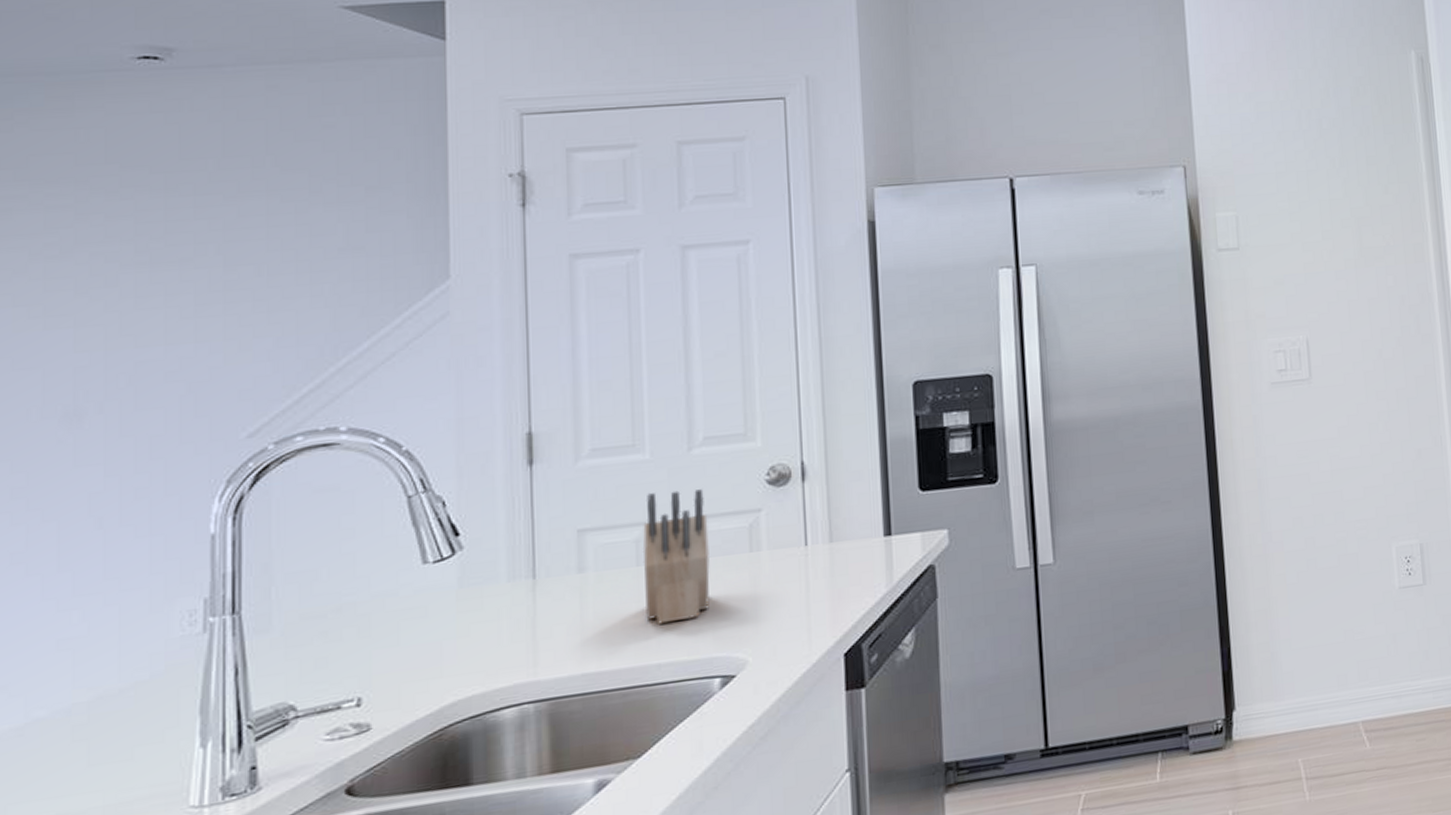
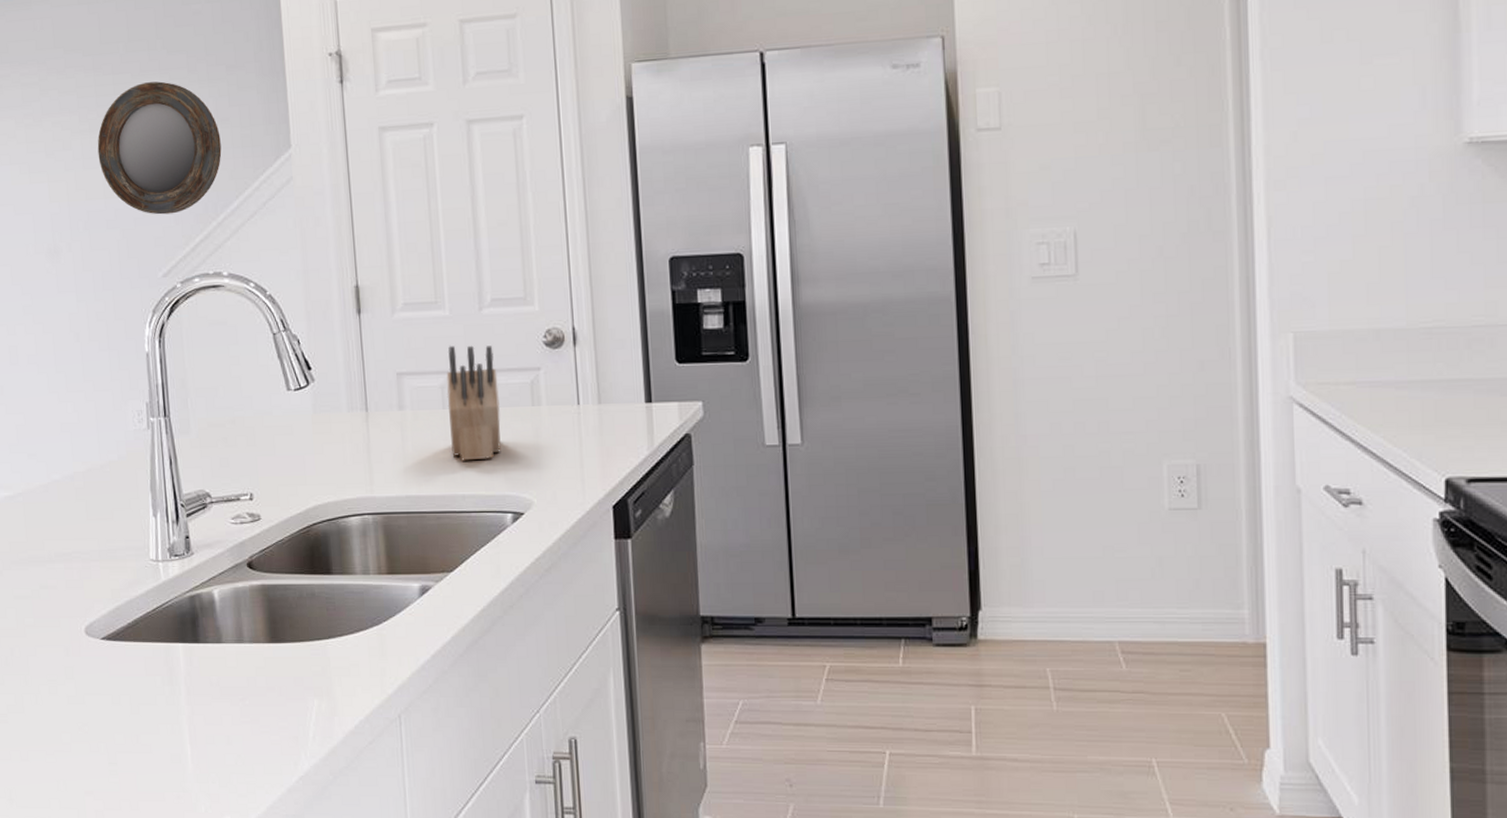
home mirror: none [160,204,350,362] -> present [97,81,222,215]

